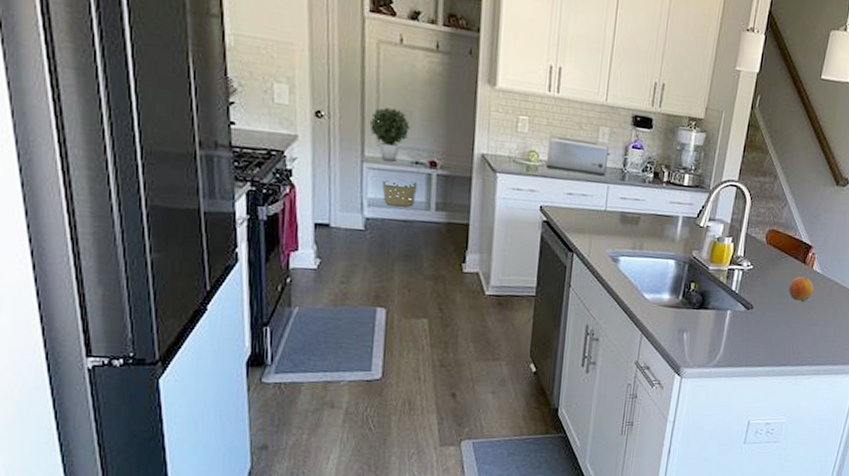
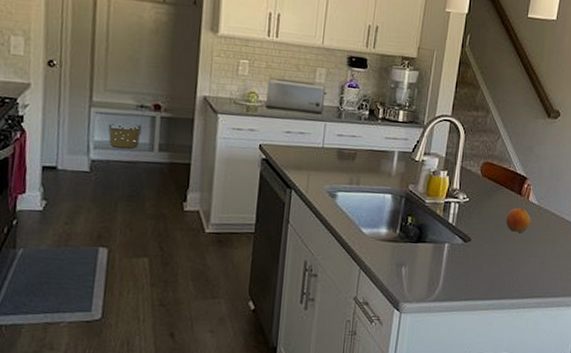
potted plant: present [370,107,410,161] -> none [99,55,137,106]

